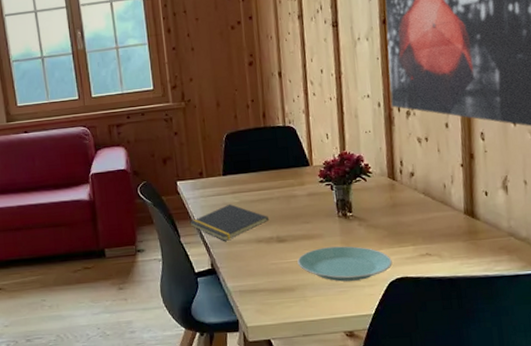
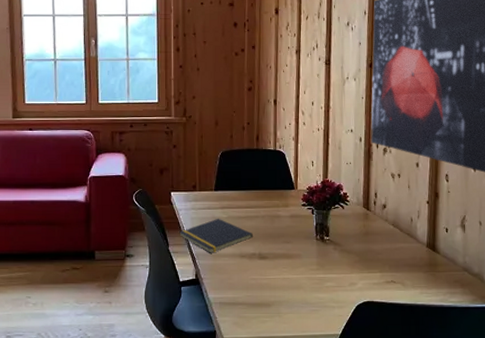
plate: present [297,246,392,282] -> none [276,267,361,301]

